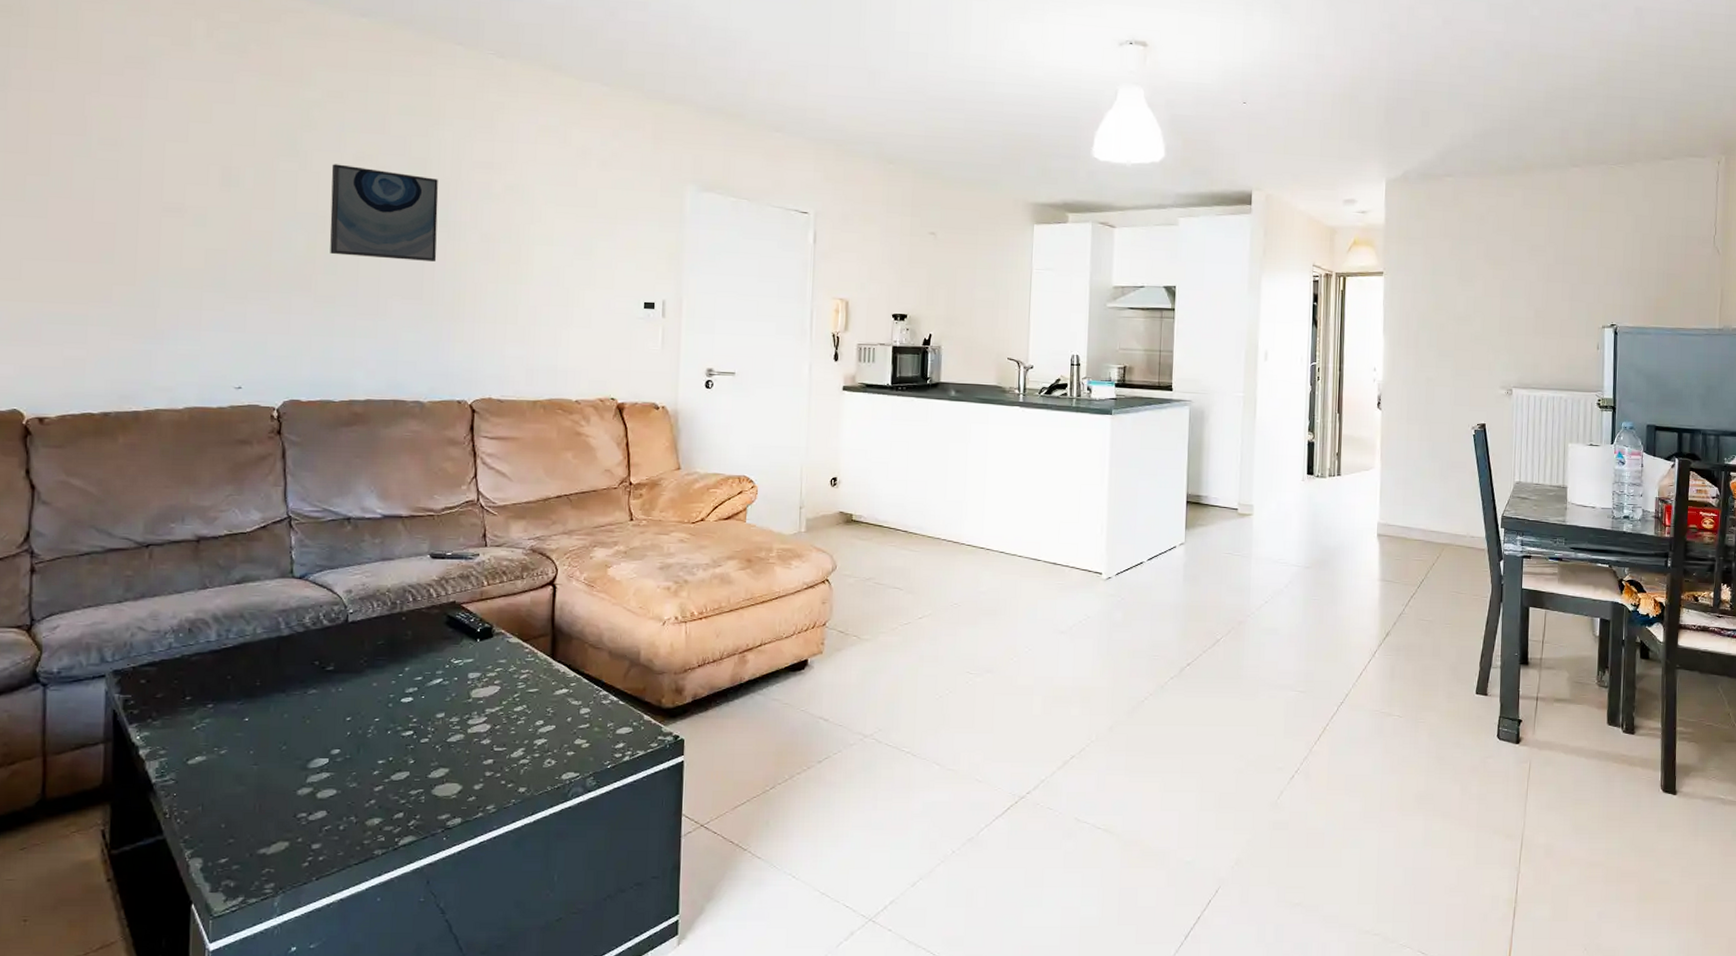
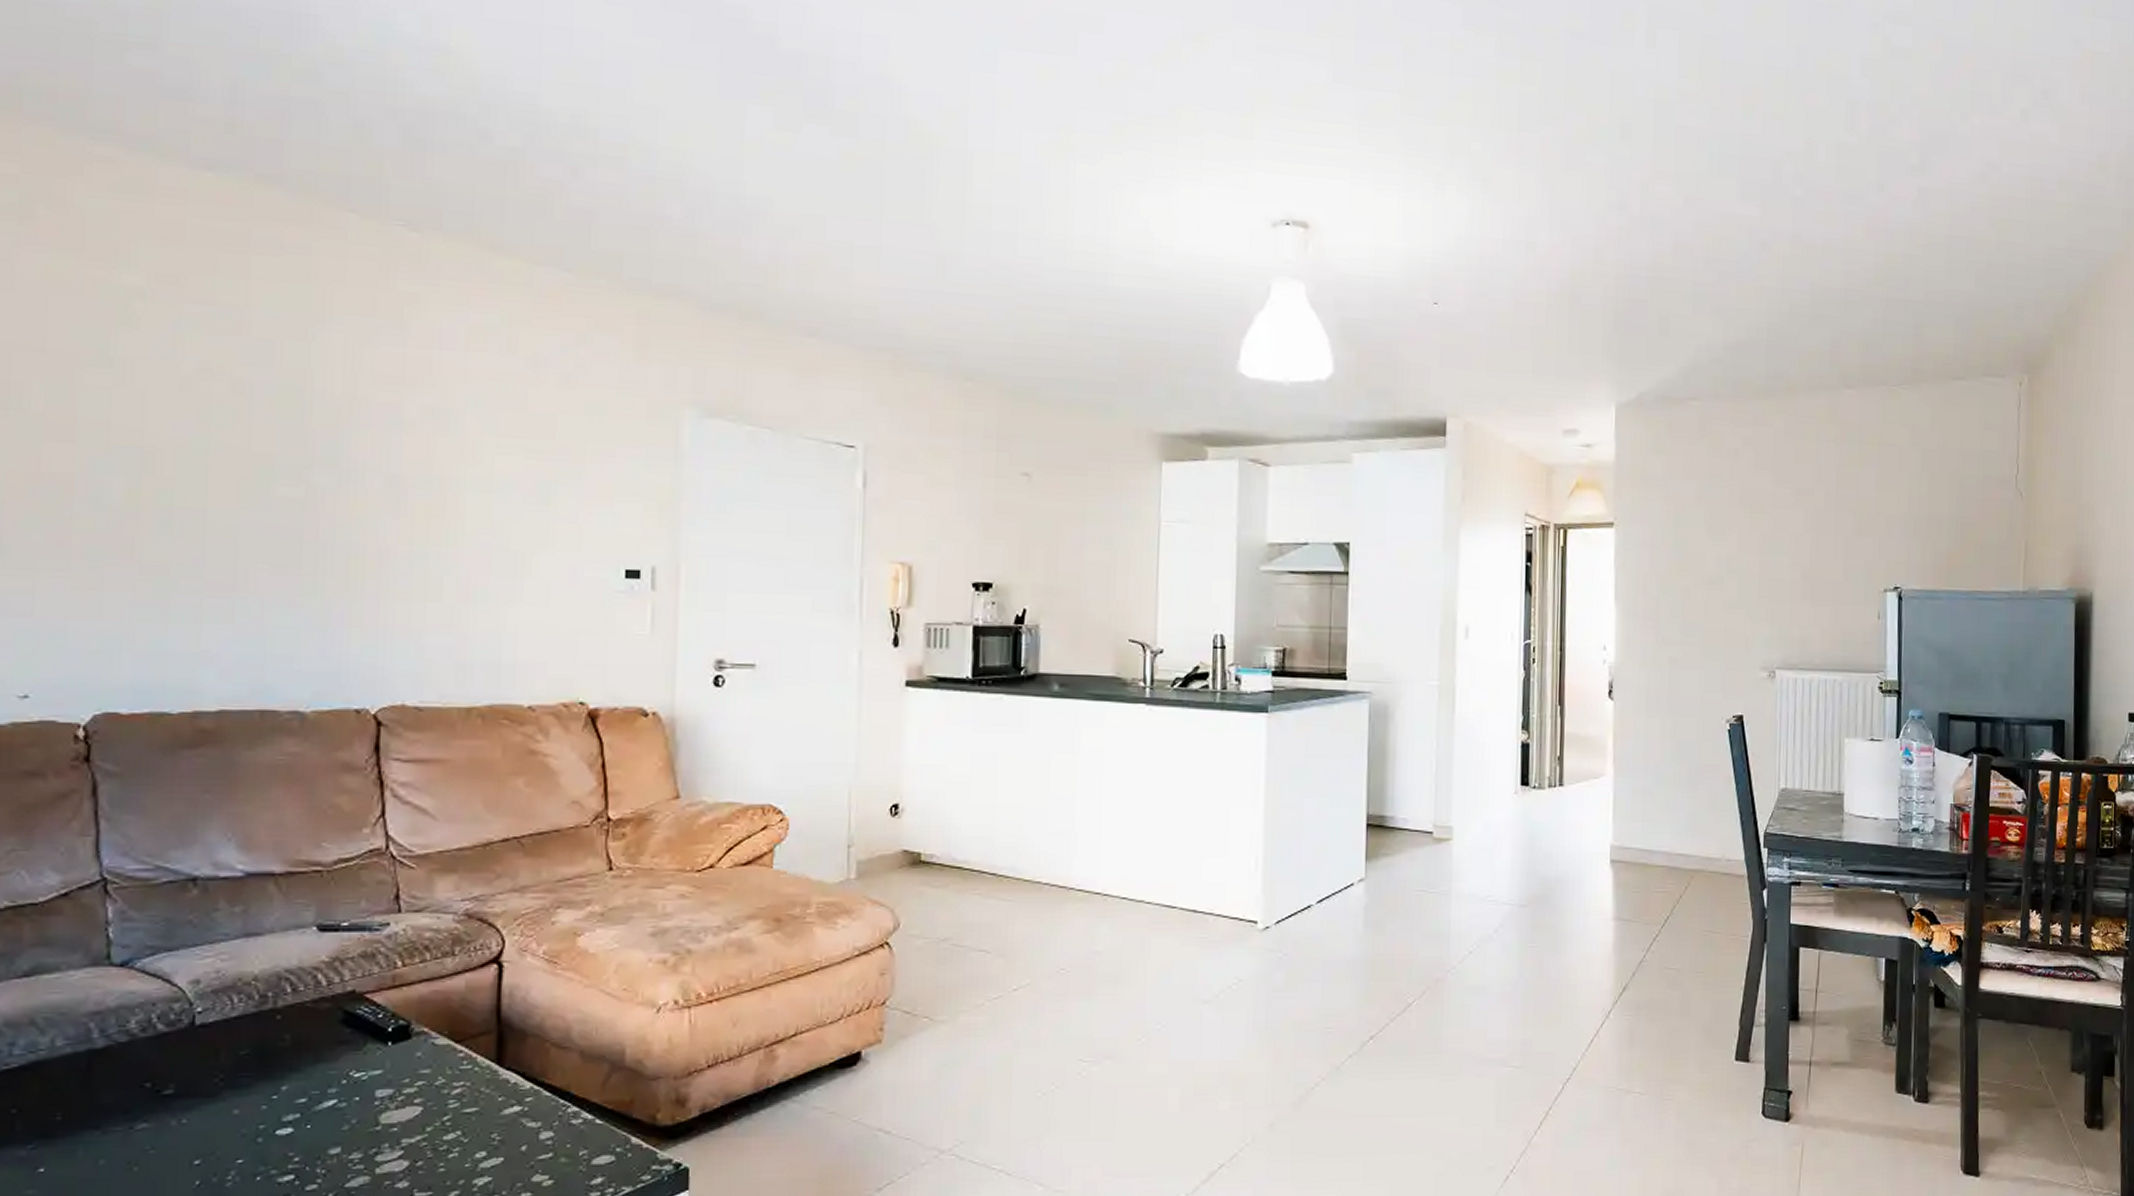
wall art: present [330,164,439,262] -> none [161,377,324,515]

